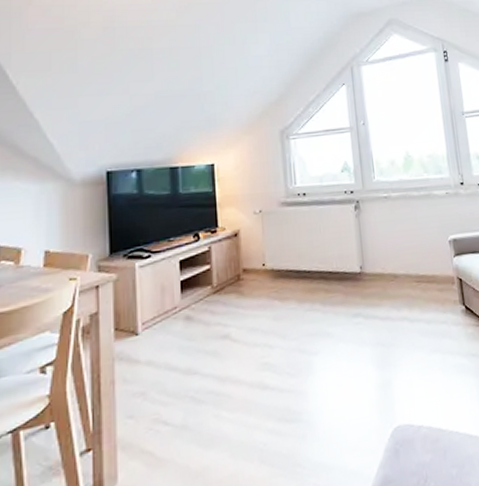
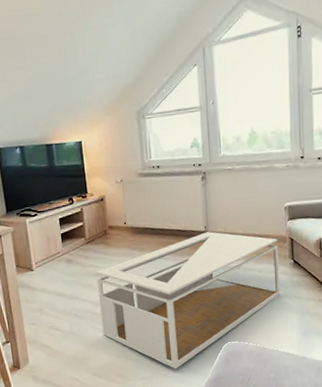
coffee table: none [225,272,454,474] -> present [96,231,280,370]

